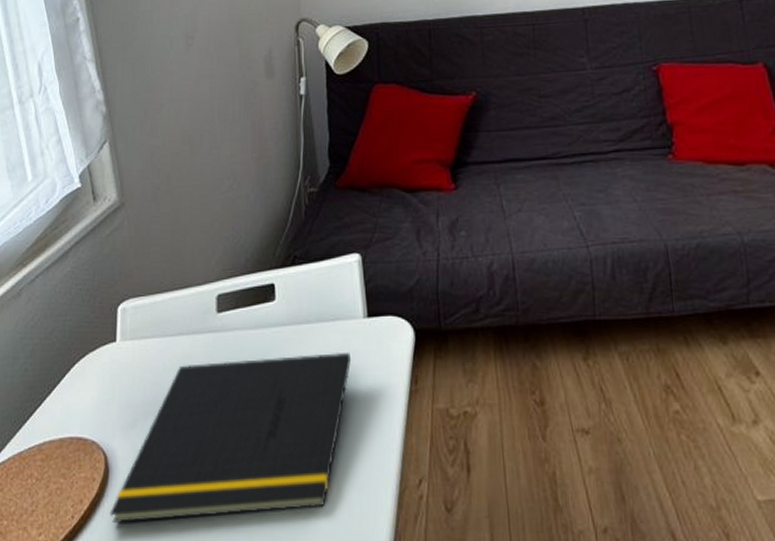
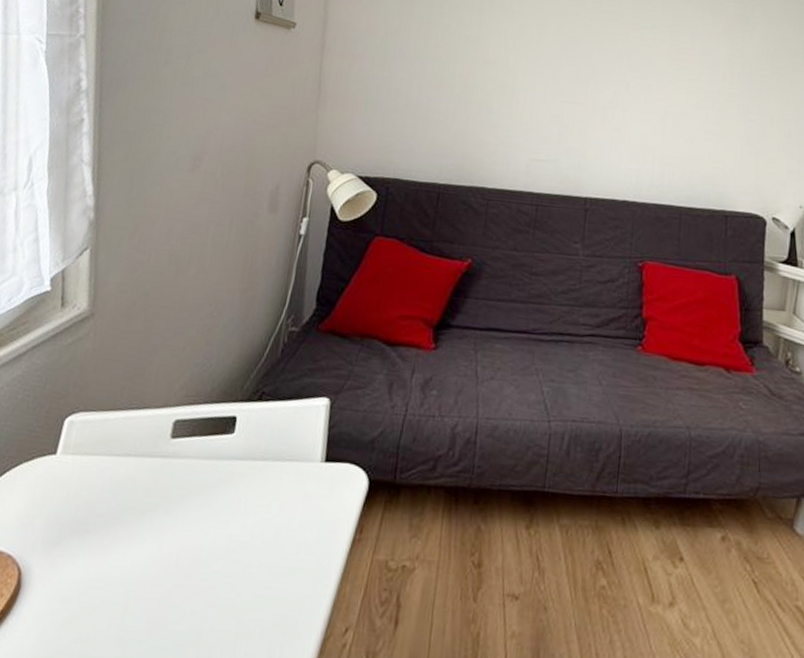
notepad: present [110,352,352,524] -> none [11,487,301,647]

